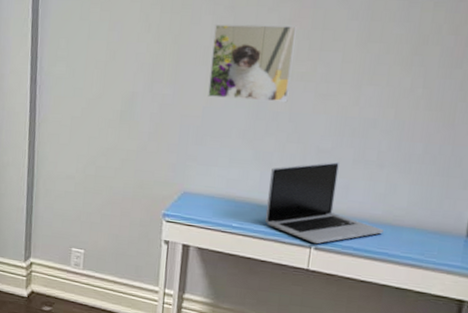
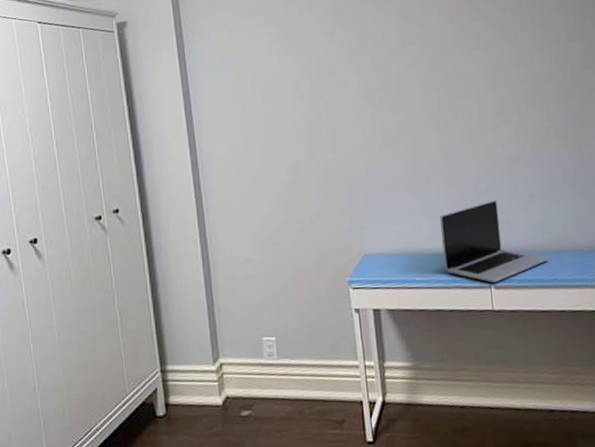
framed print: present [208,24,297,103] -> none [361,78,440,156]

